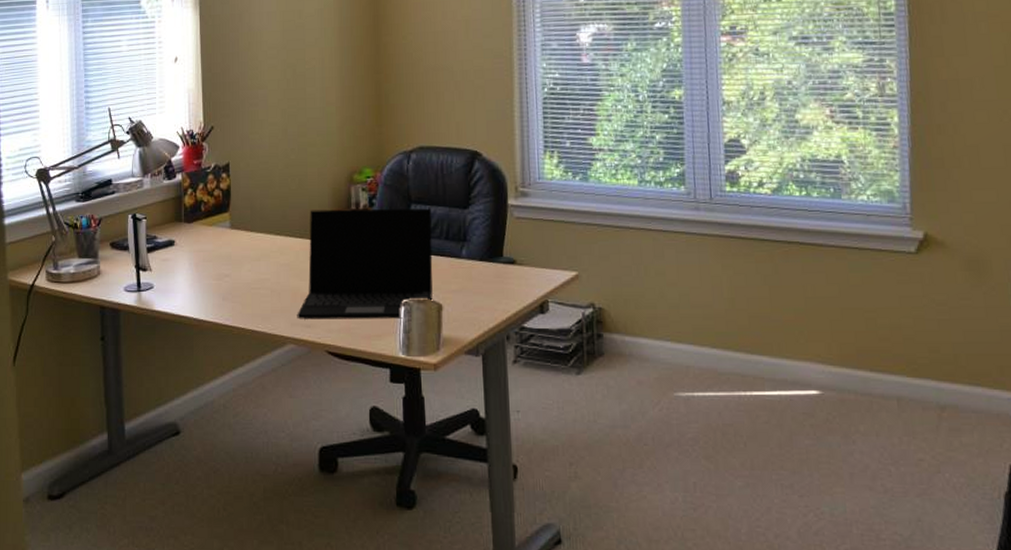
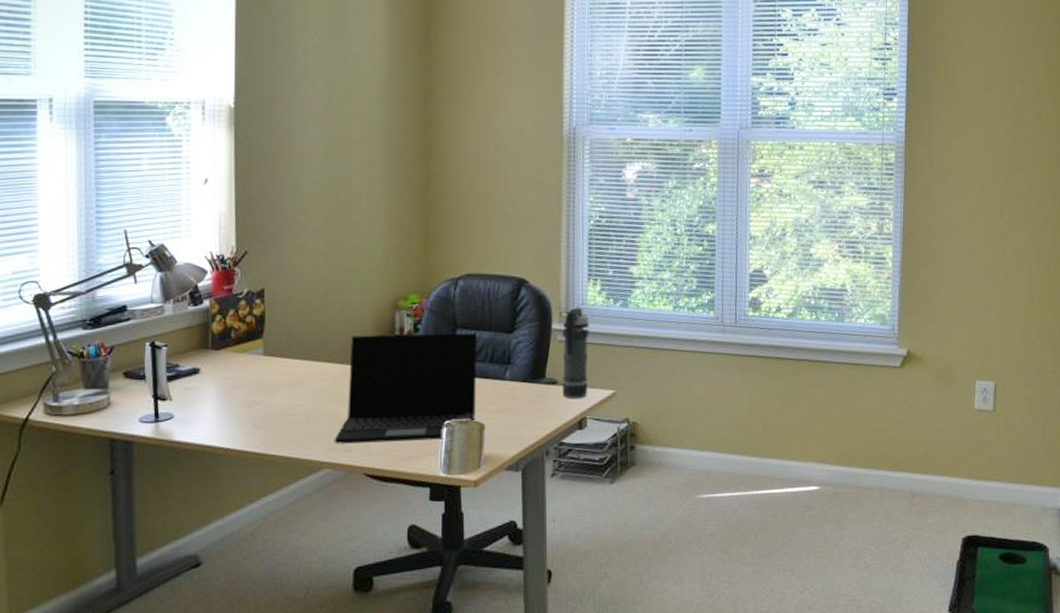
smoke grenade: none [519,181,549,279] -> present [562,307,590,398]

